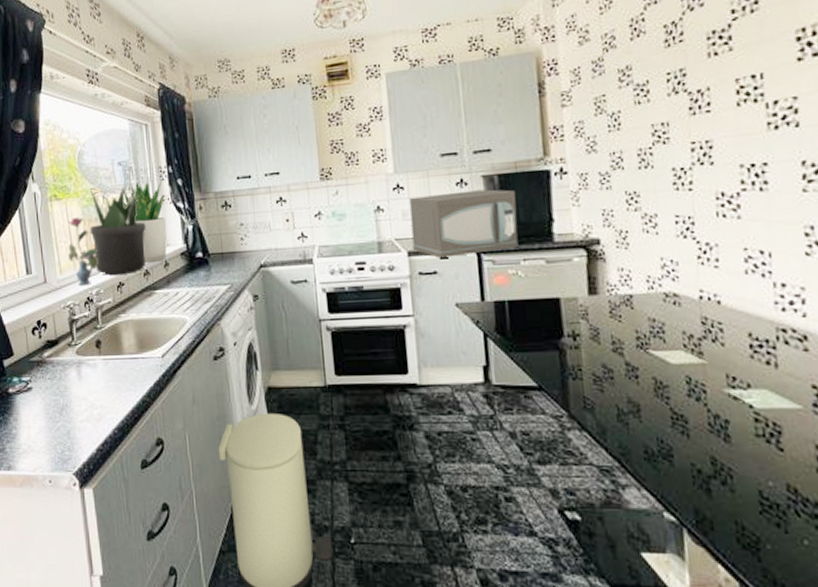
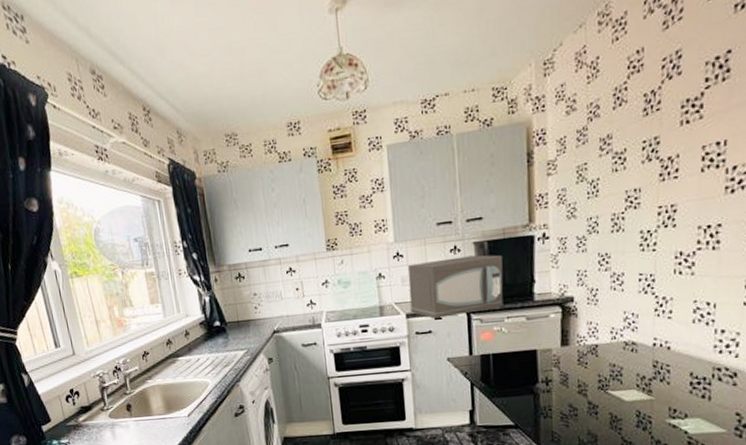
vase: present [68,216,99,285] -> none [90,292,124,356]
planter: present [89,185,146,275] -> none [108,261,168,346]
planter: present [123,177,167,262] -> none [141,252,187,333]

